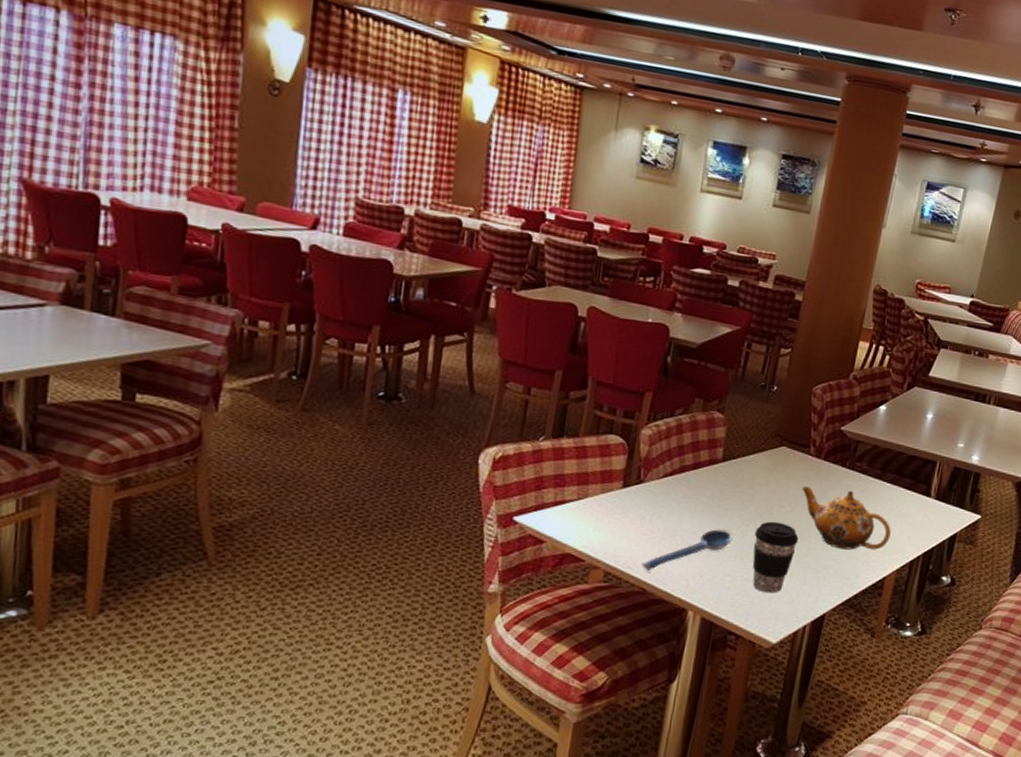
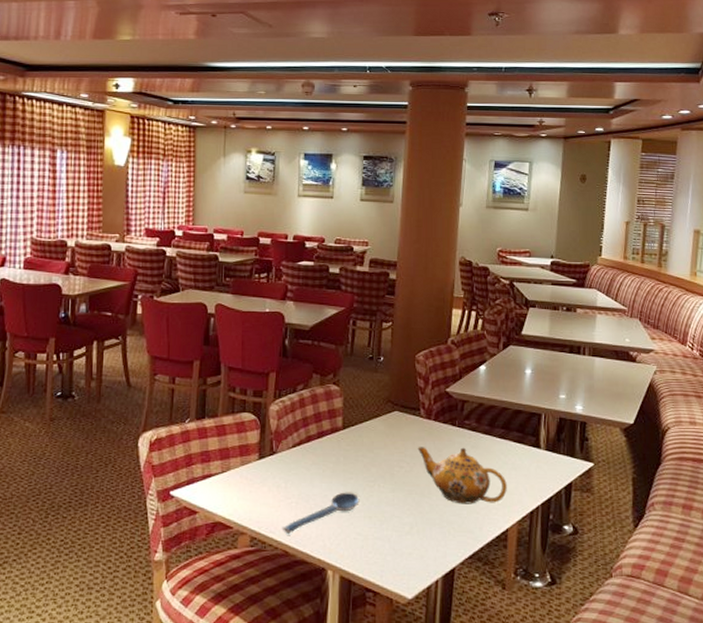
coffee cup: present [752,521,799,594] -> none [379,481,420,550]

